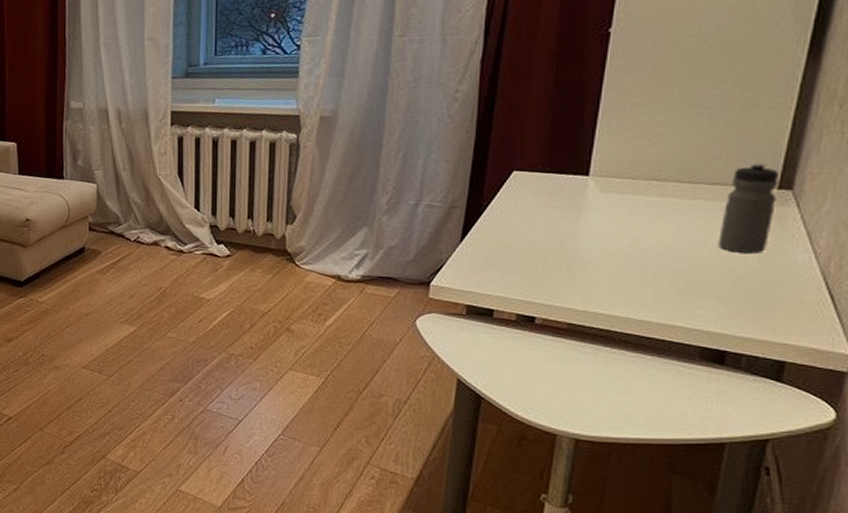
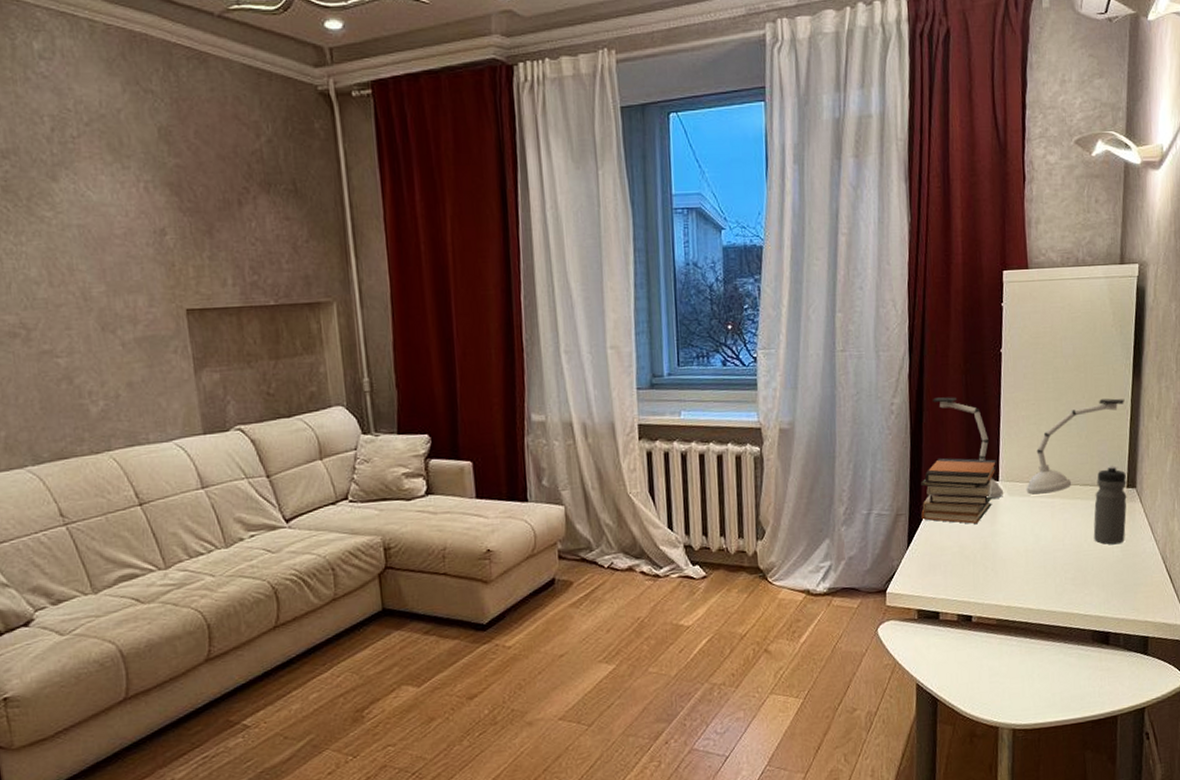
book stack: none [482,148,588,221] -> present [921,457,997,524]
desk lamp: none [508,83,790,195] -> present [932,397,1125,499]

